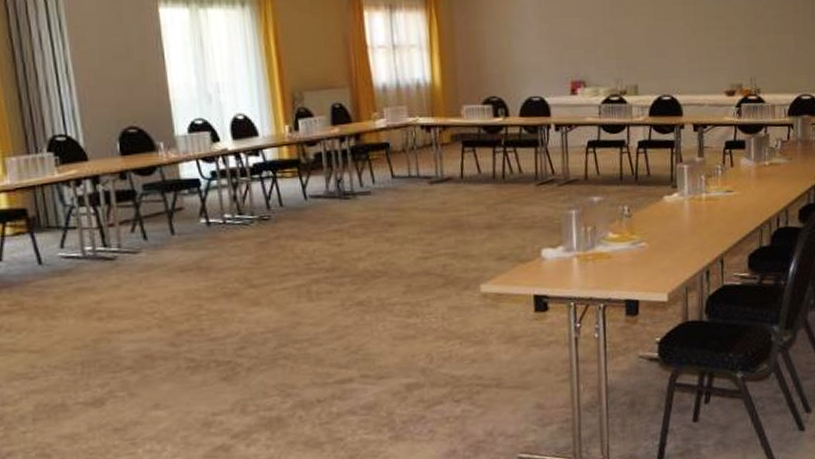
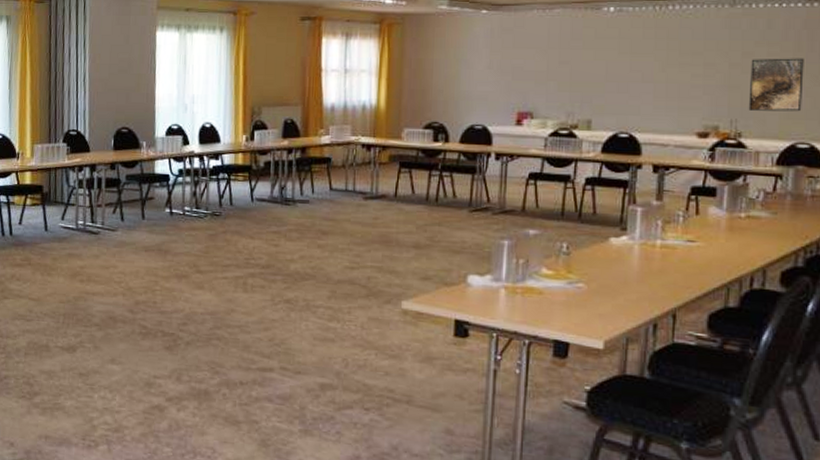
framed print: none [762,19,803,68] -> present [748,58,804,112]

